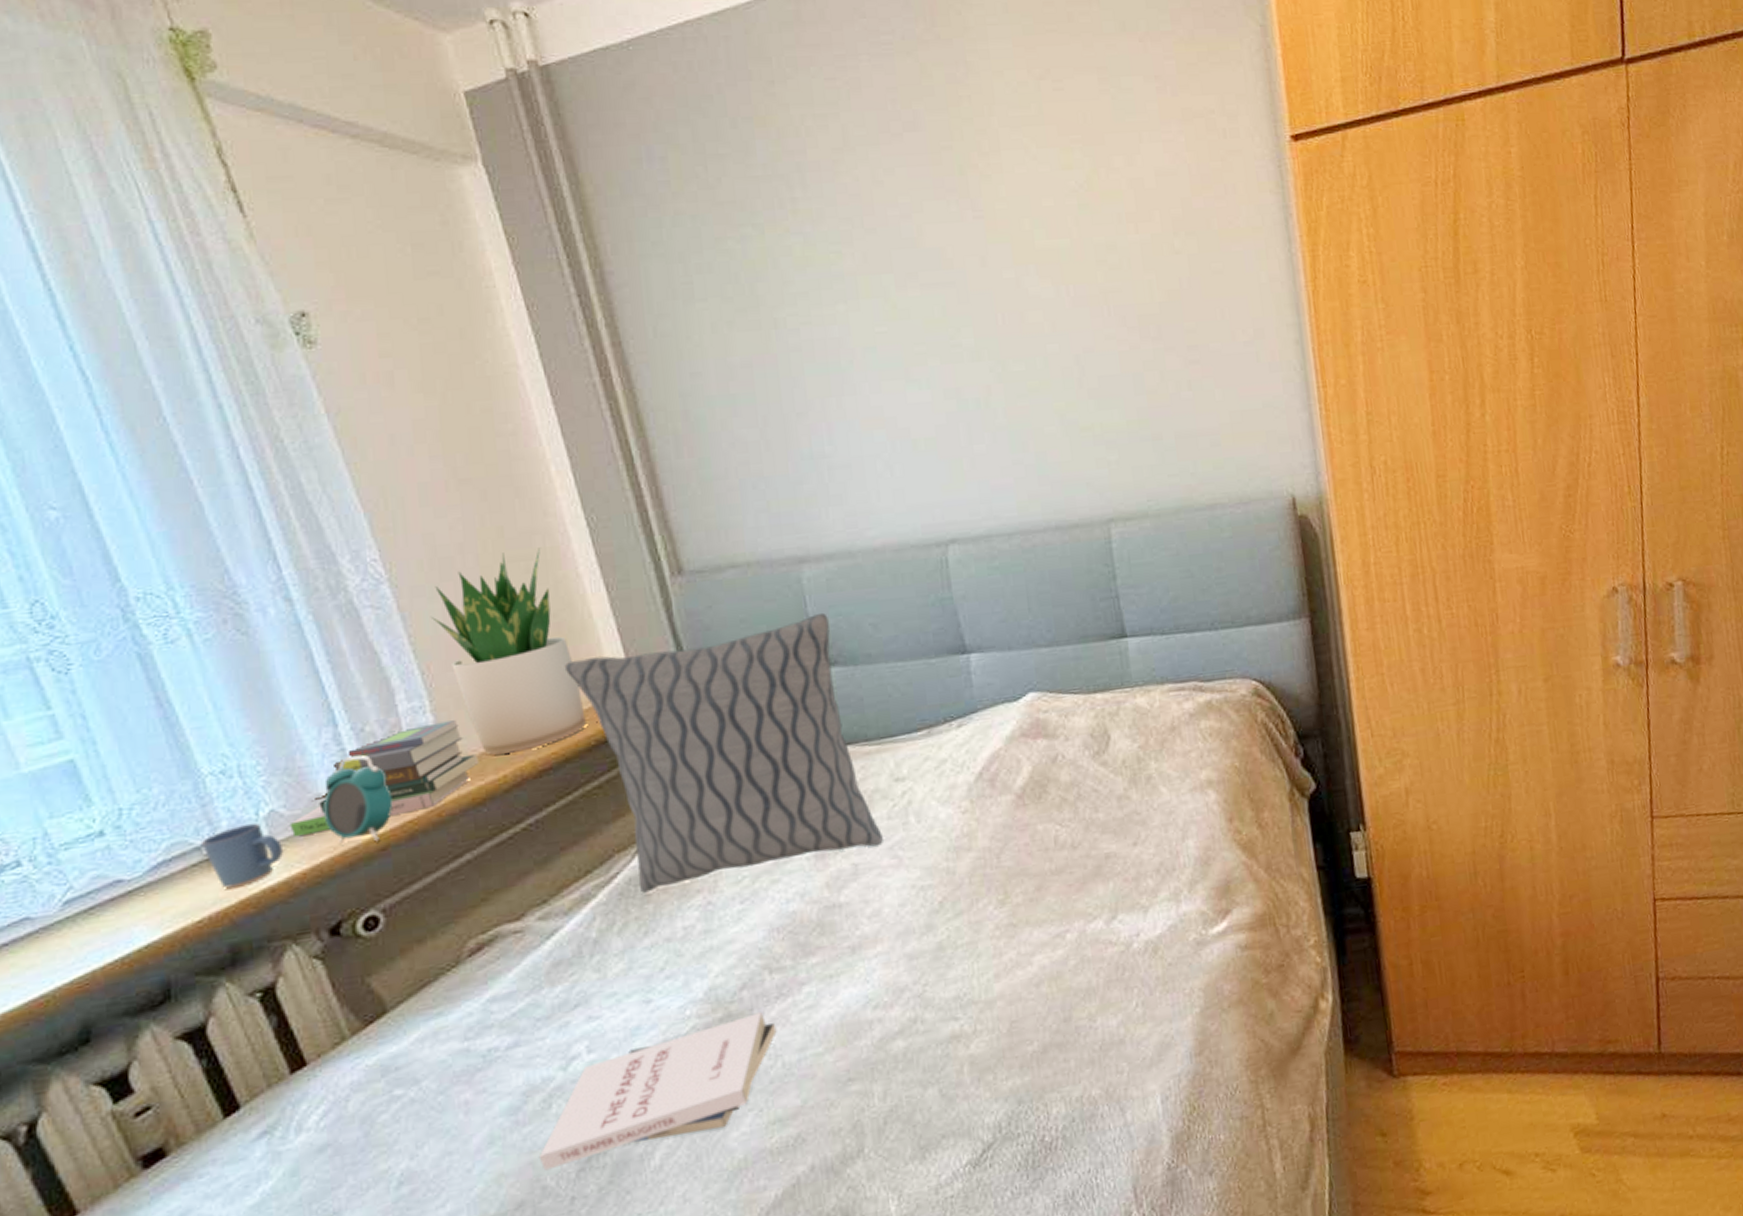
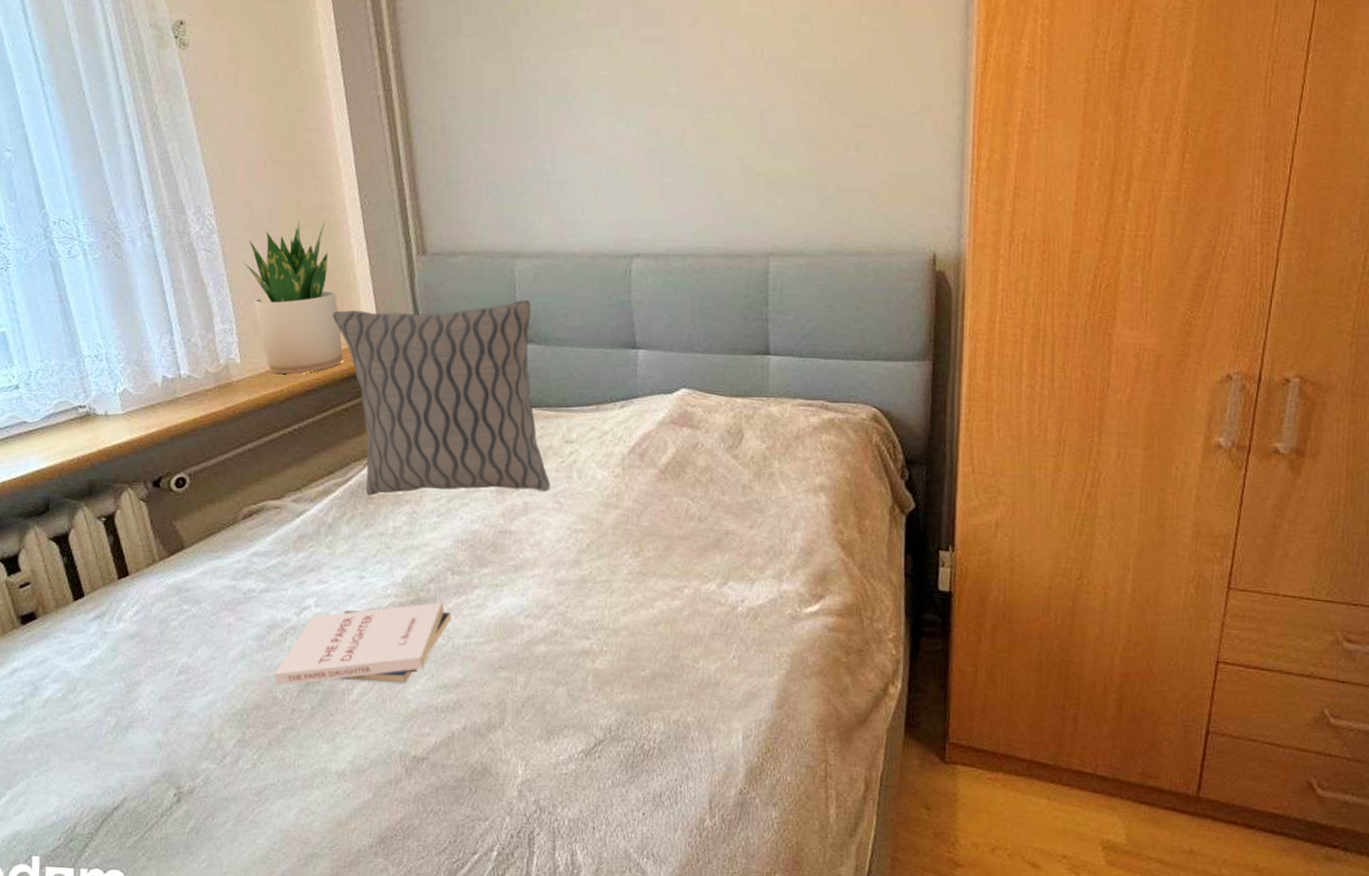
mug: present [200,822,283,889] -> none [77,396,129,440]
books: present [289,720,479,838] -> none [135,343,265,412]
alarm clock: present [323,756,393,844] -> none [157,359,204,424]

